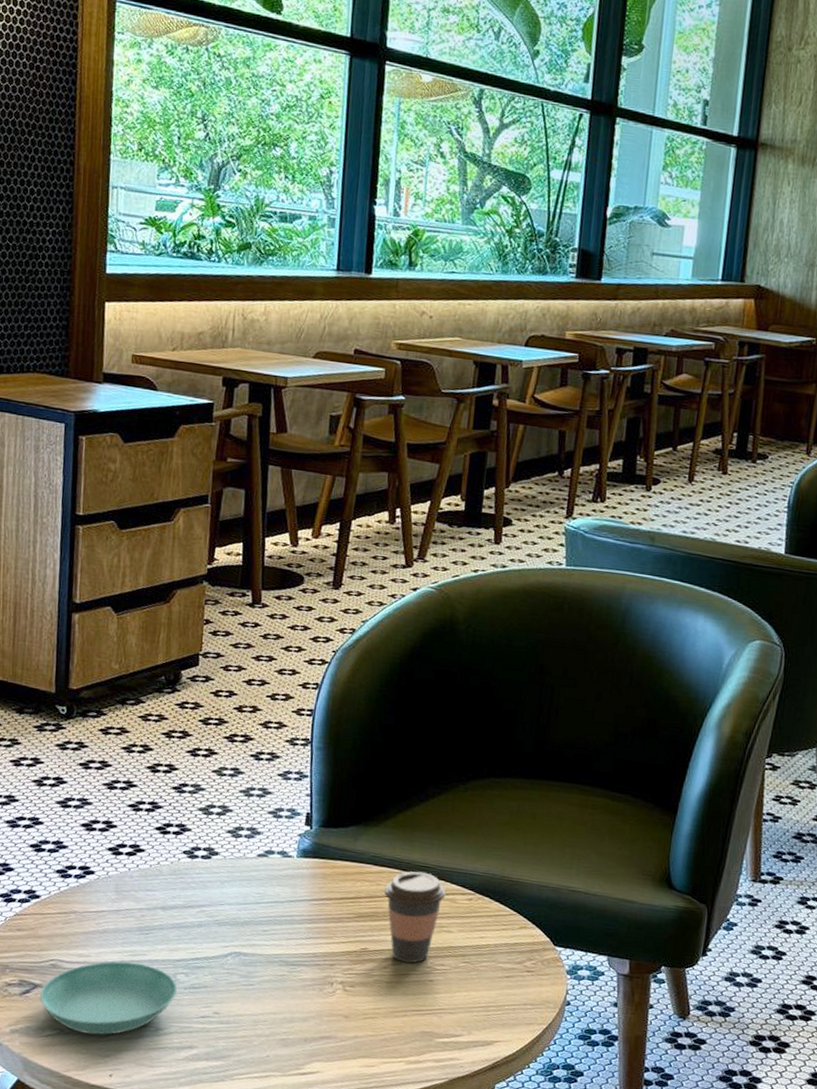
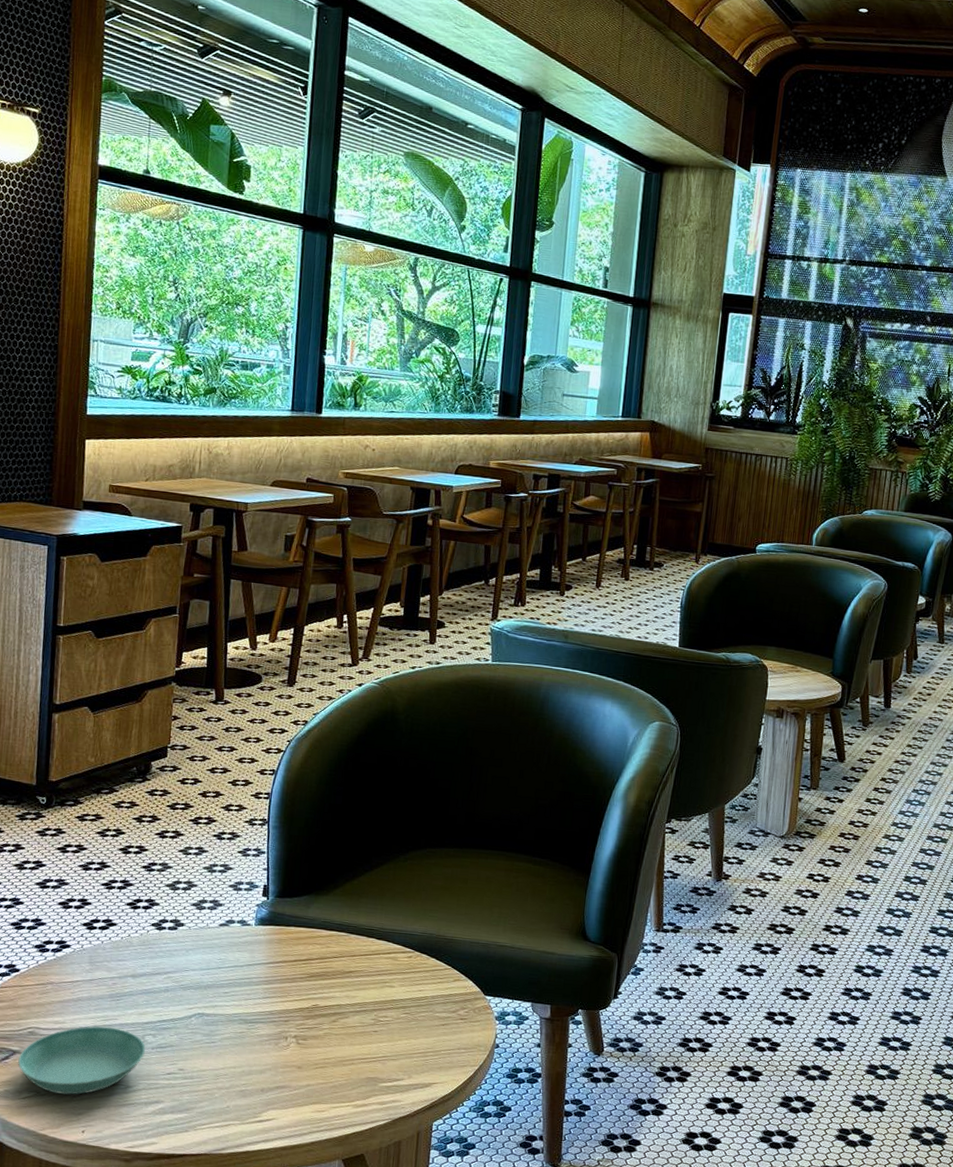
coffee cup: present [383,871,446,964] -> none [333,933,389,1017]

